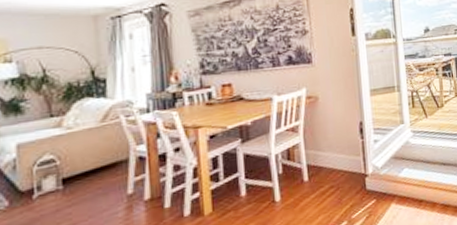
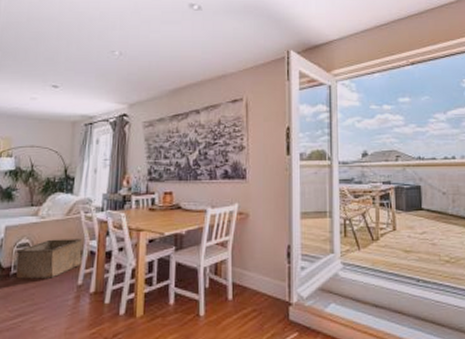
storage bin: none [37,145,131,201] -> present [15,239,83,279]

